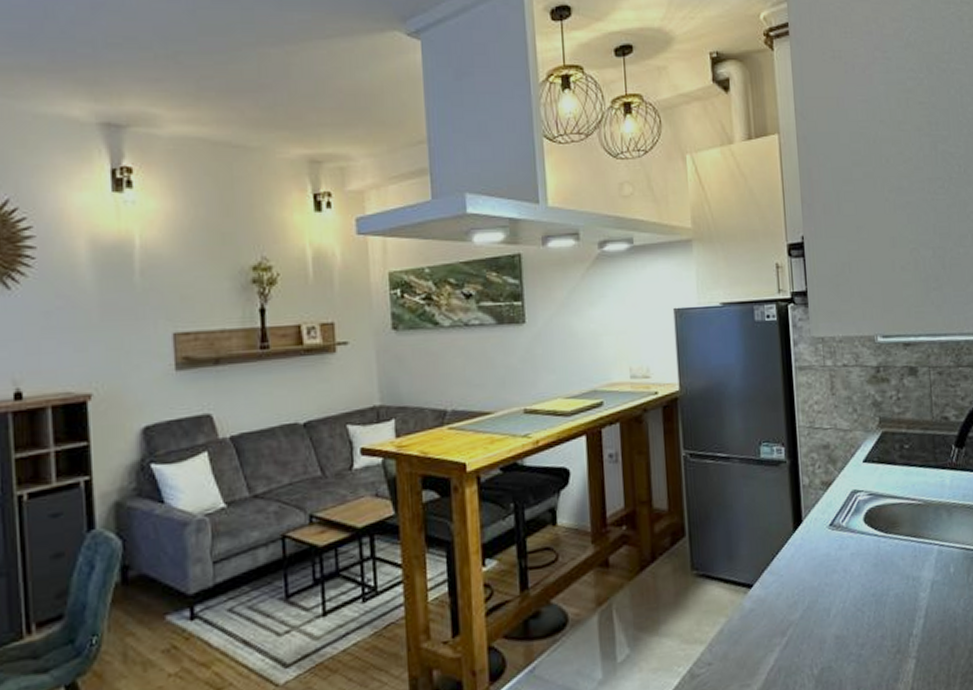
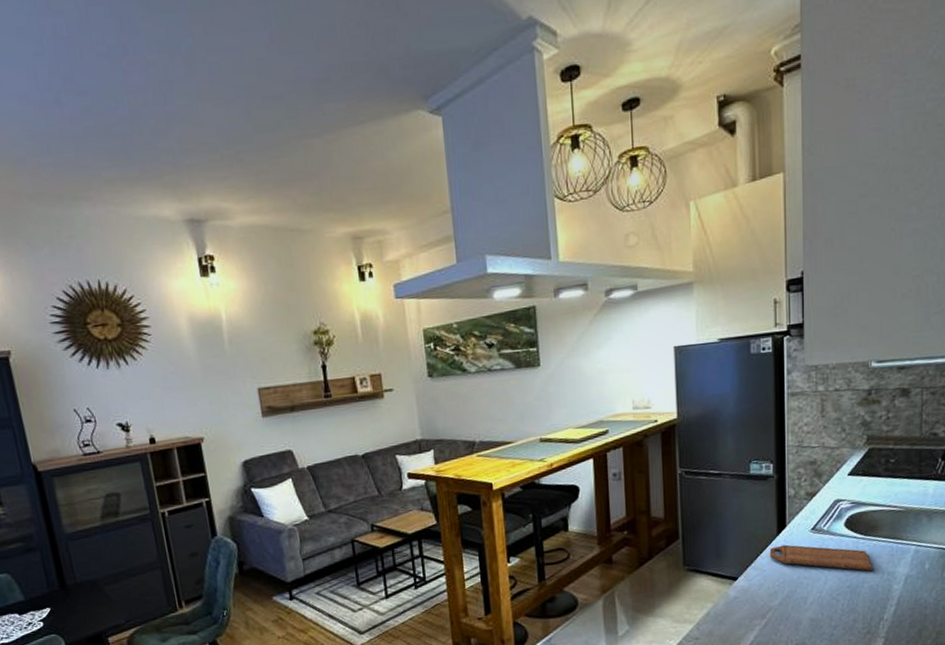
cutting board: none [786,543,898,577] -> present [769,544,873,572]

